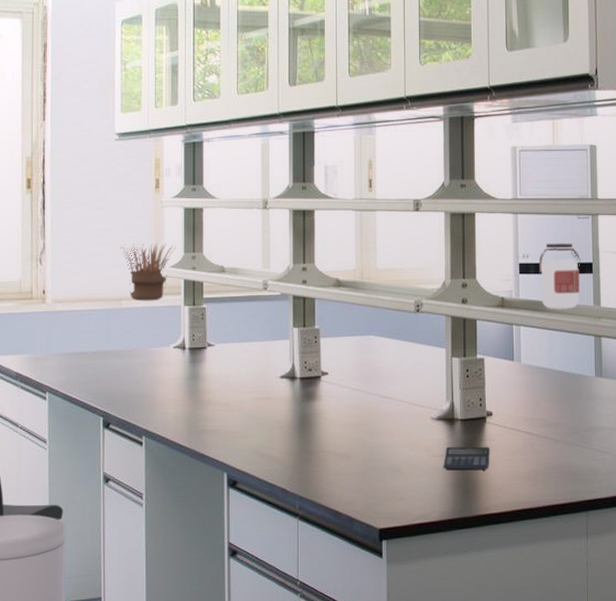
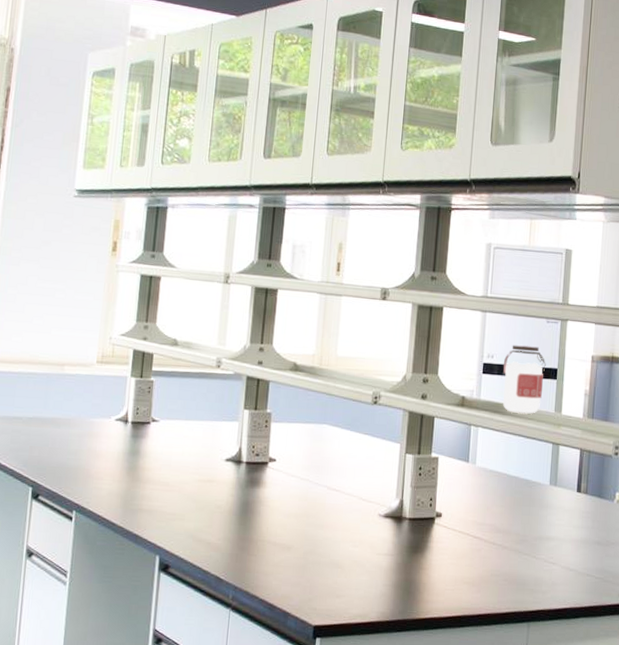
potted plant: present [120,243,176,301] -> none [68,306,128,370]
calculator: present [443,446,490,471] -> none [386,545,436,573]

